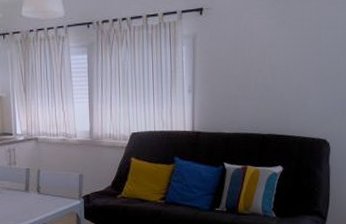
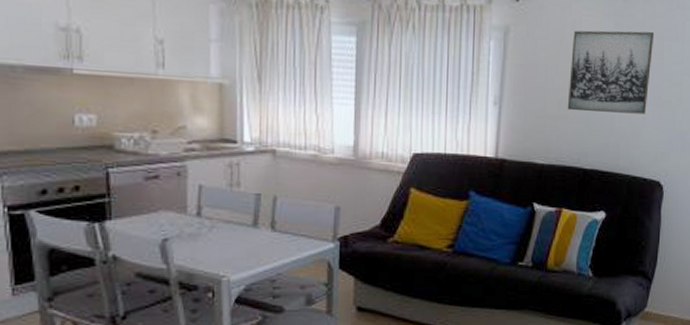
wall art: none [245,24,312,91] -> present [567,30,655,115]

